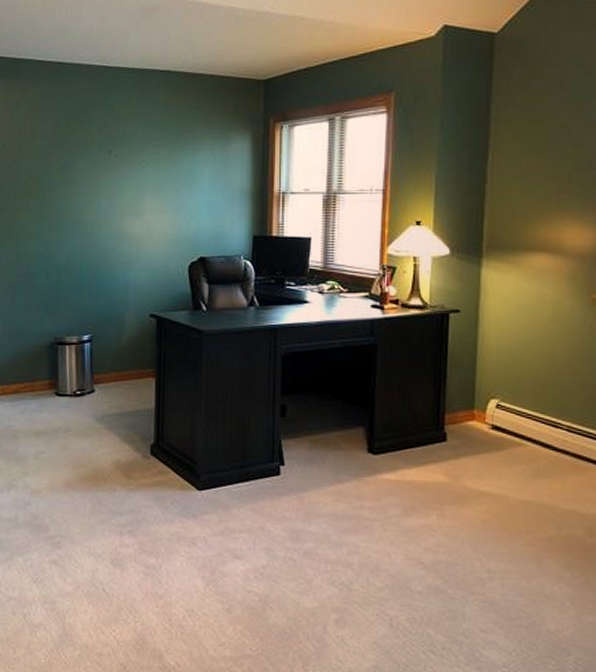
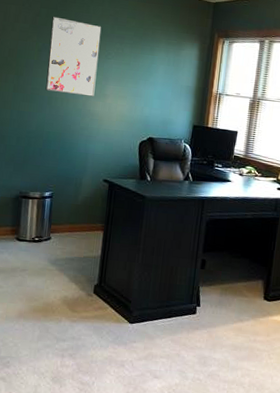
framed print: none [72,126,131,216] -> present [45,16,102,97]

